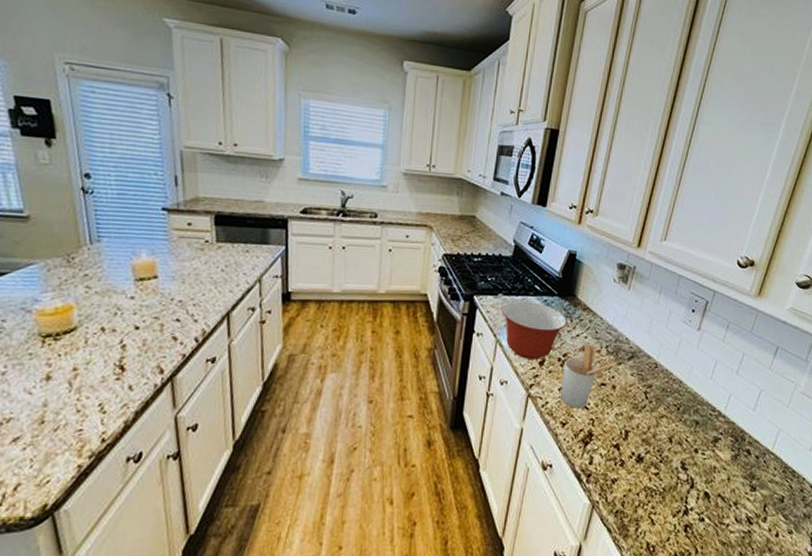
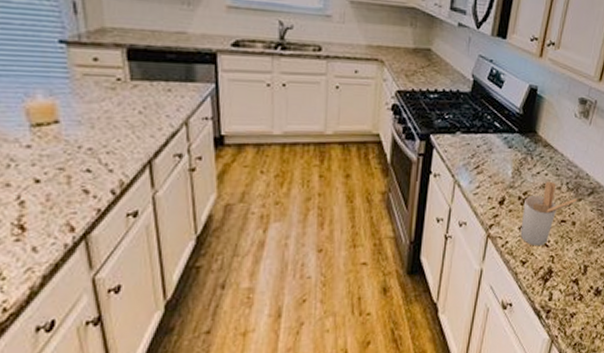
mixing bowl: present [501,301,567,359] -> none [460,139,527,199]

